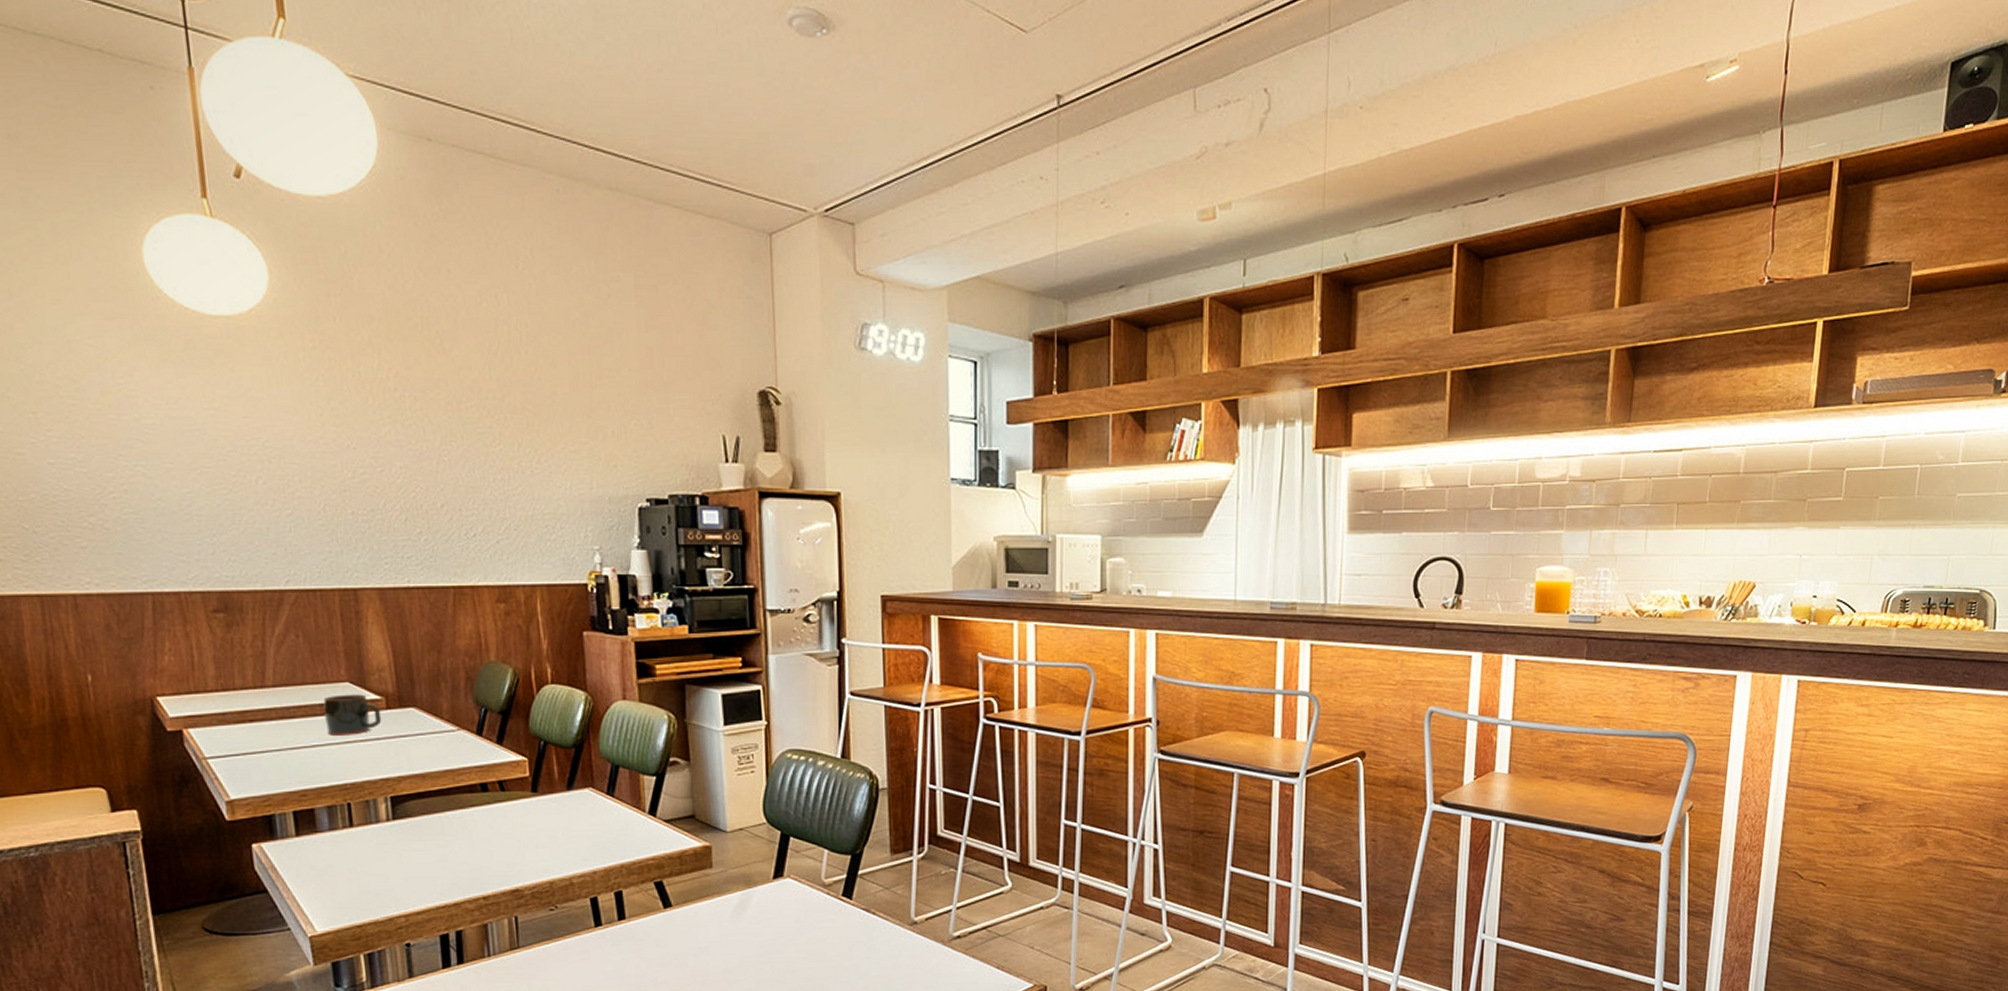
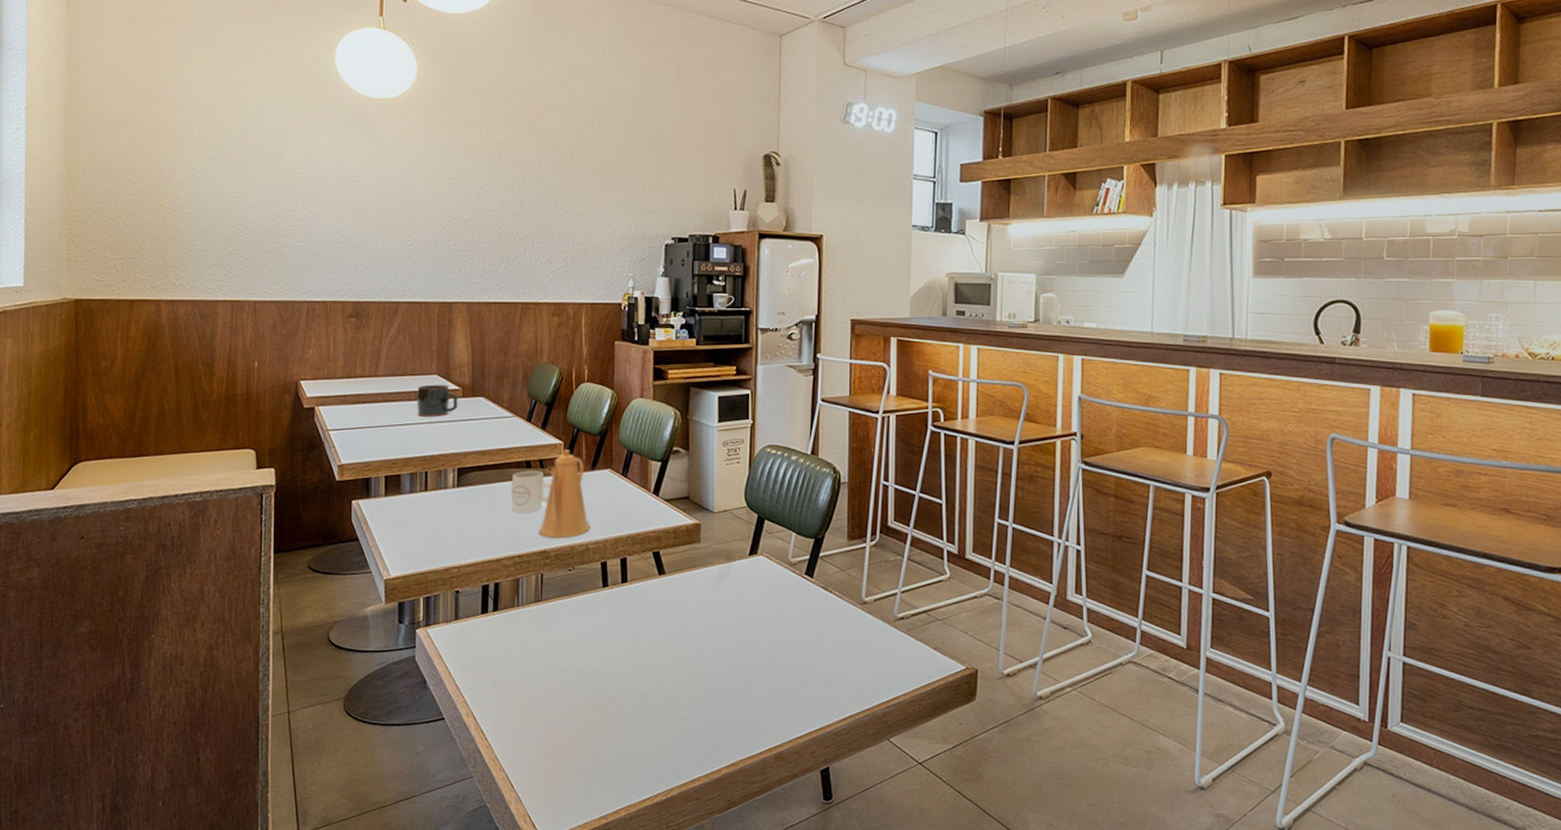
mug: none [464,795,517,847] -> present [511,470,551,514]
coffee pot: none [507,767,572,874] -> present [539,449,590,539]

